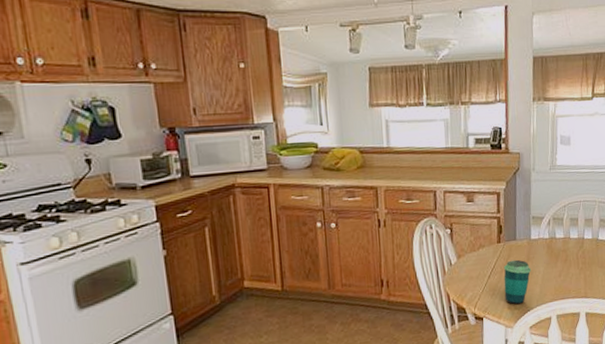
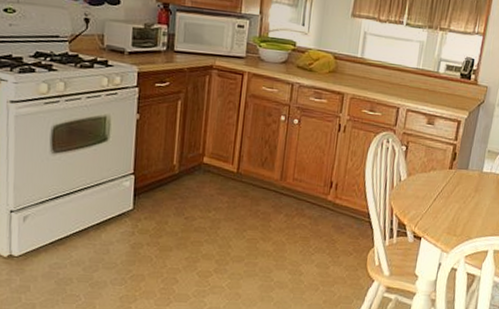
cup: present [503,259,532,305] -> none [446,188,478,232]

